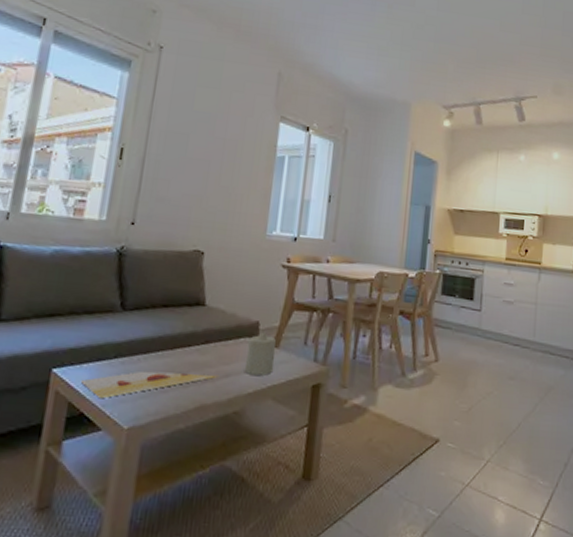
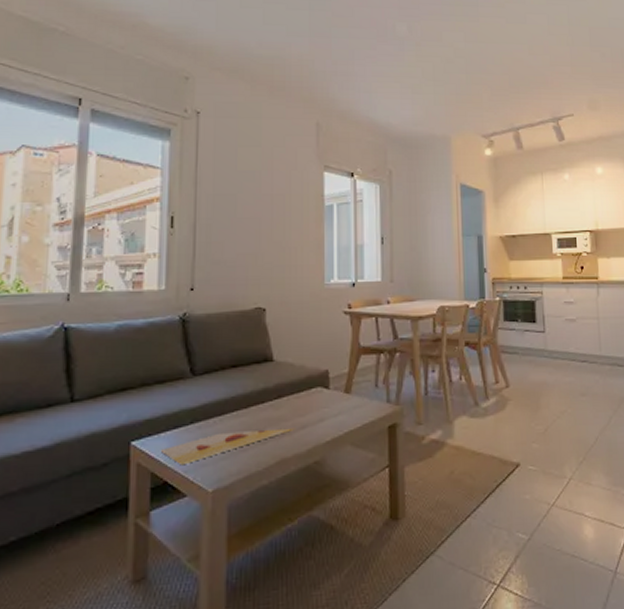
candle: present [244,332,276,376] -> none [319,380,349,423]

